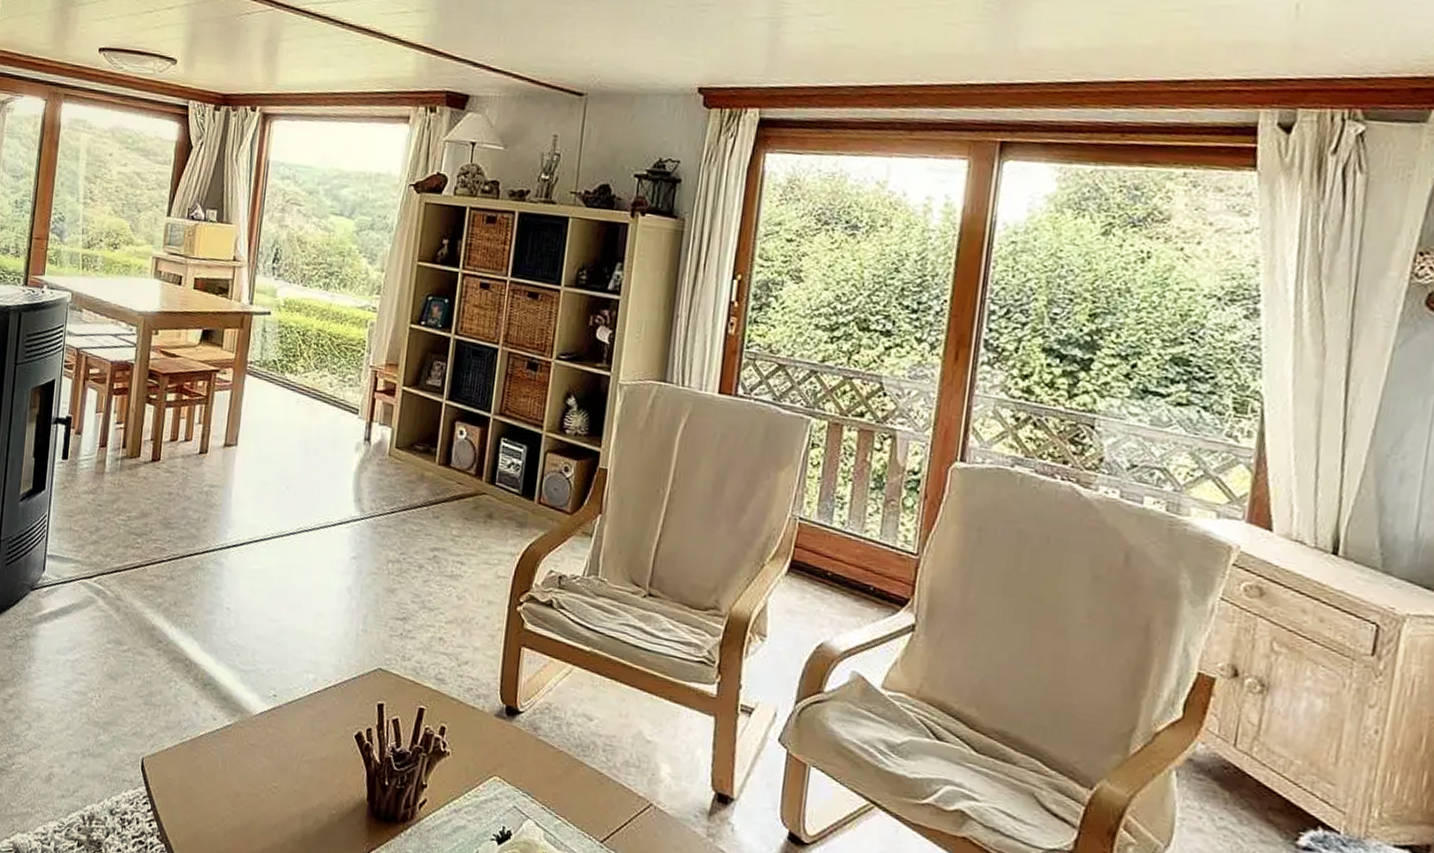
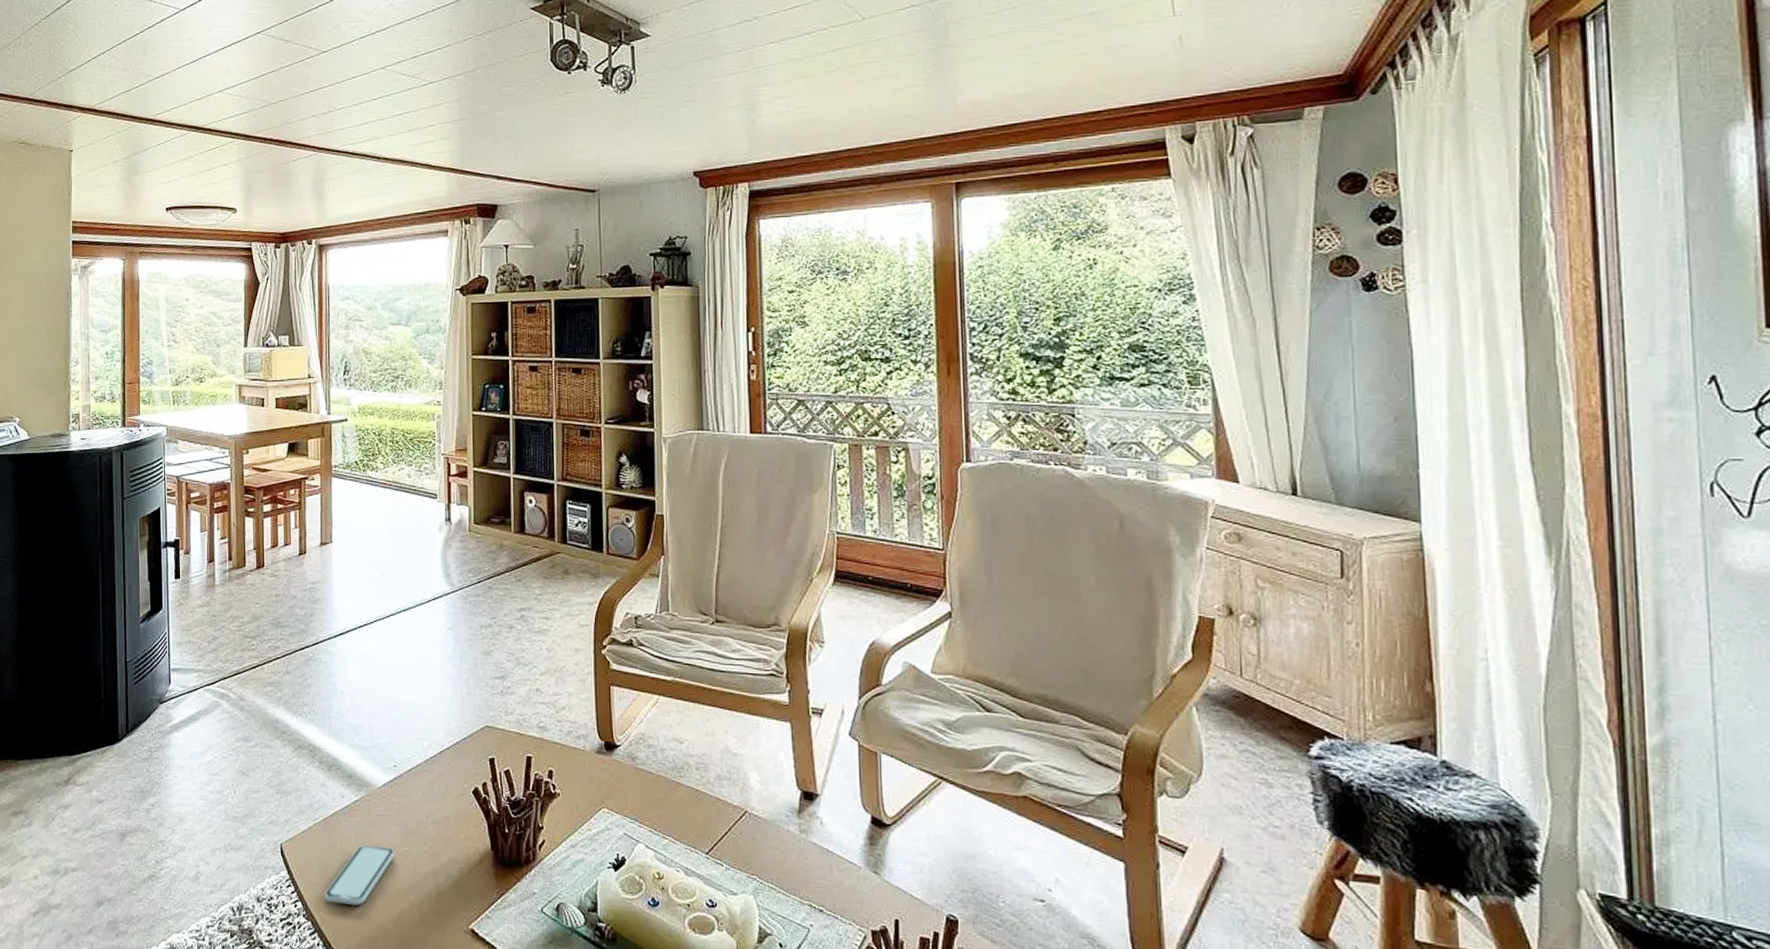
smartphone: none [181,773,263,835] -> present [324,844,396,905]

